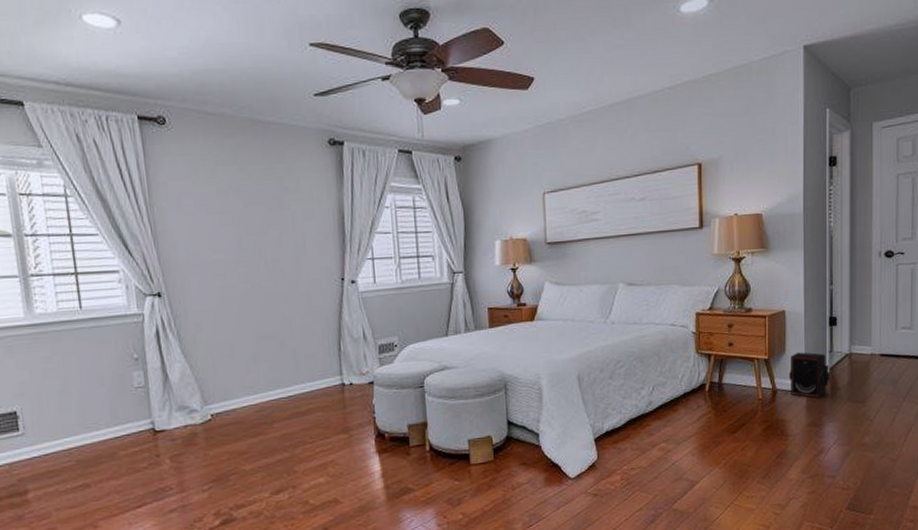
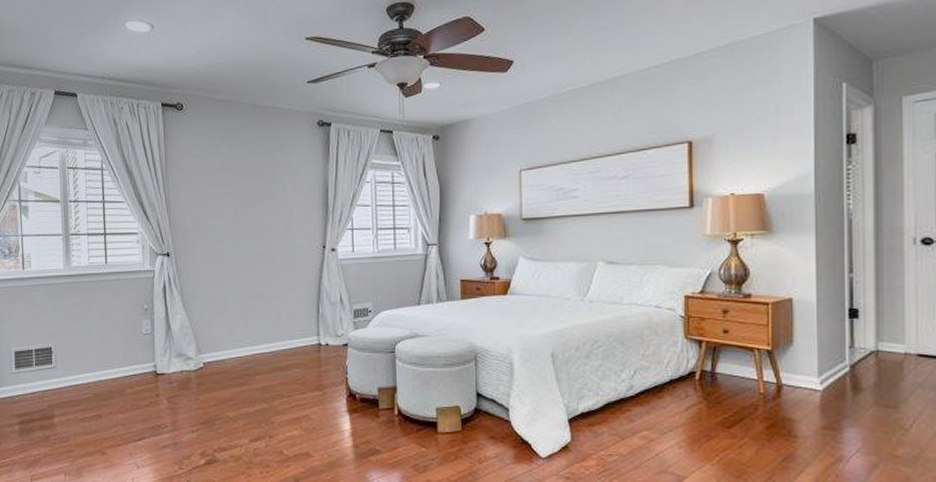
stereo: present [788,352,830,399] -> none [797,345,851,398]

